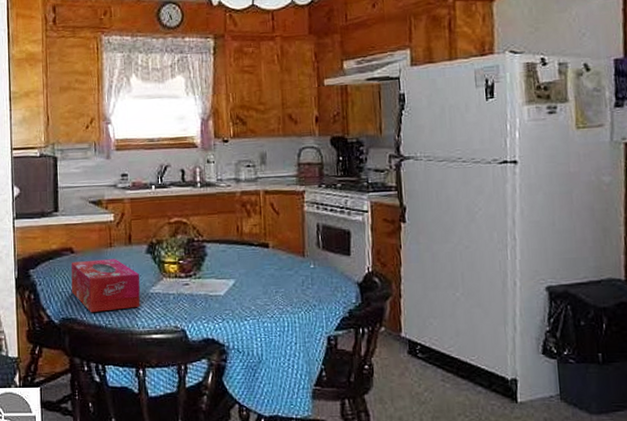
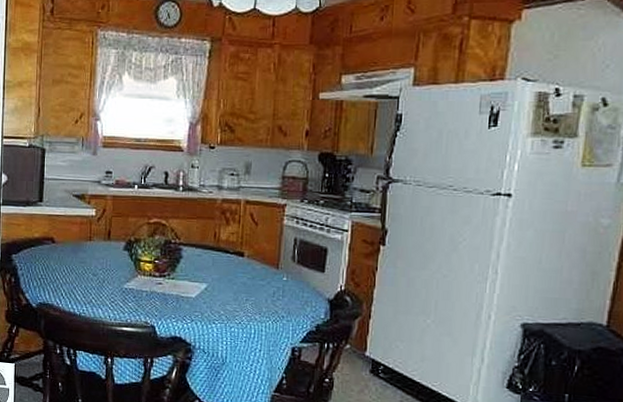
tissue box: present [71,259,140,312] -> none [50,251,116,301]

